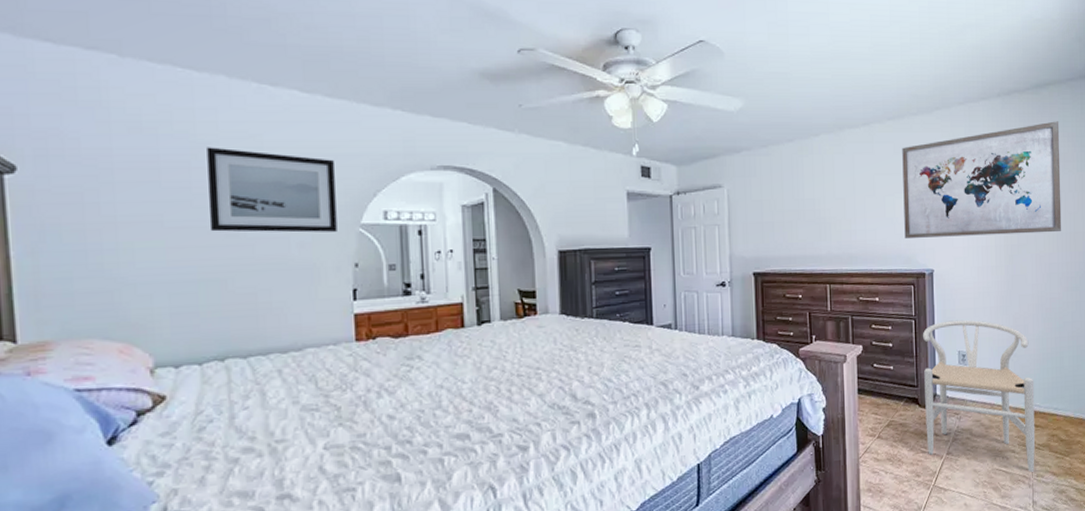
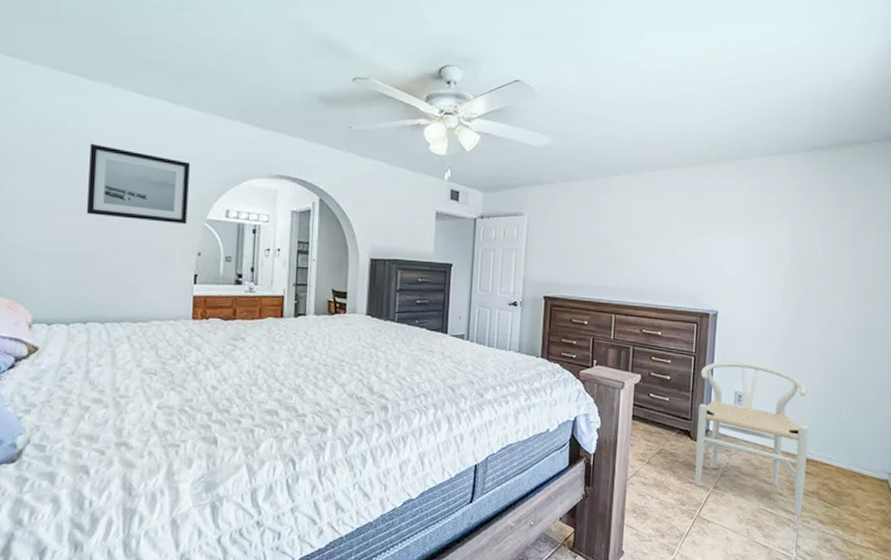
wall art: present [902,121,1062,238] -> none [692,180,861,288]

